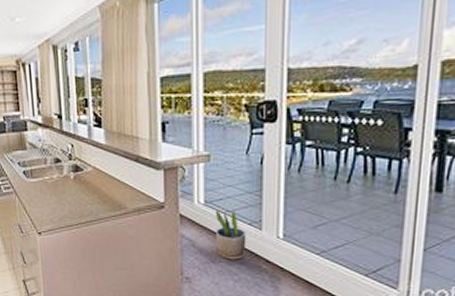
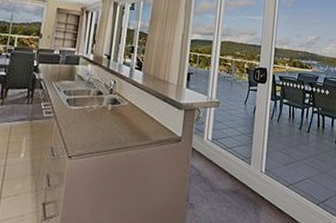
potted plant: present [216,211,247,260] -> none [217,147,240,189]

